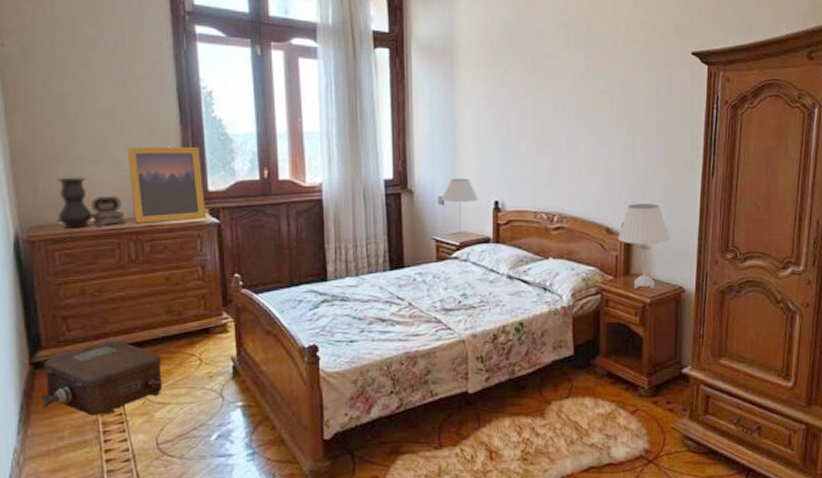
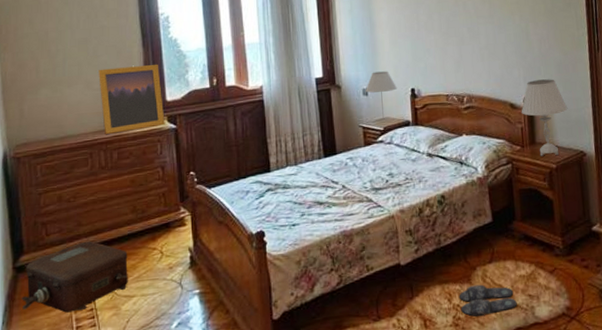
vase: present [57,177,92,229] -> none [40,98,69,144]
jewelry box: present [90,195,125,227] -> none [67,111,96,141]
slippers: none [530,420,592,452] -> present [459,284,517,317]

